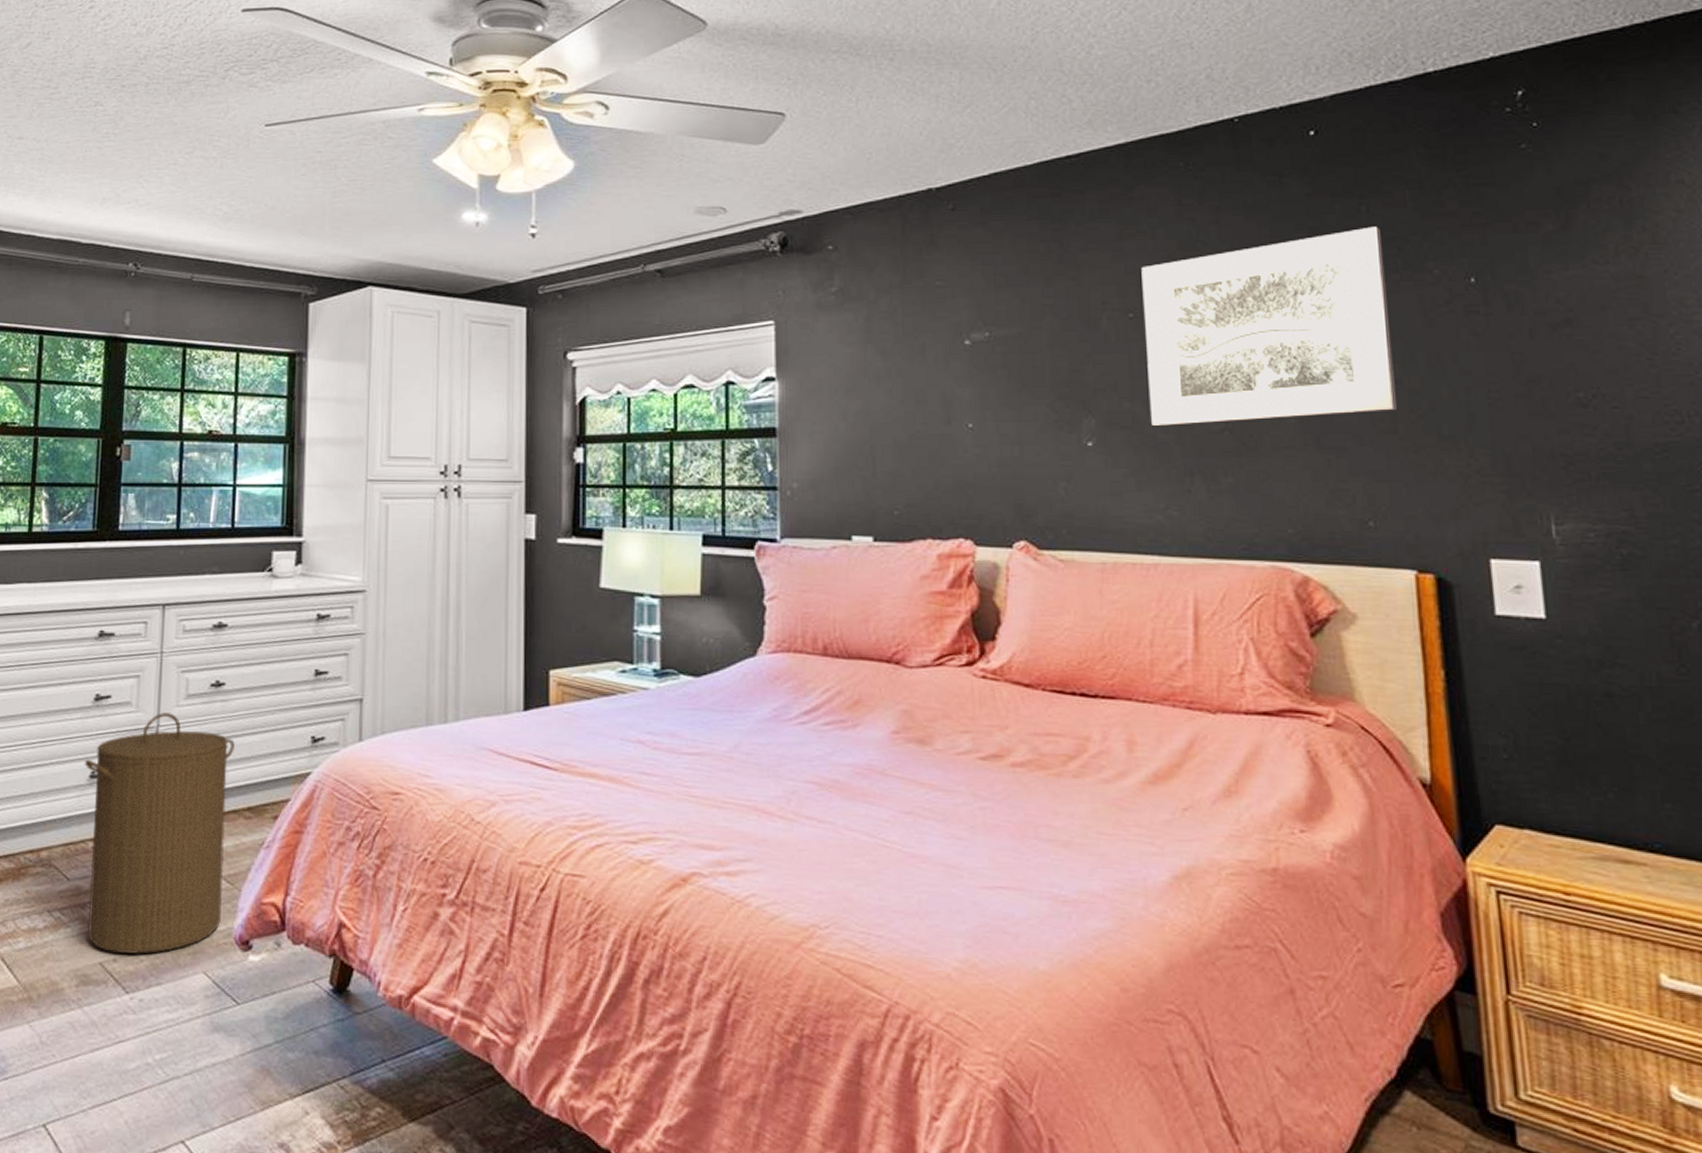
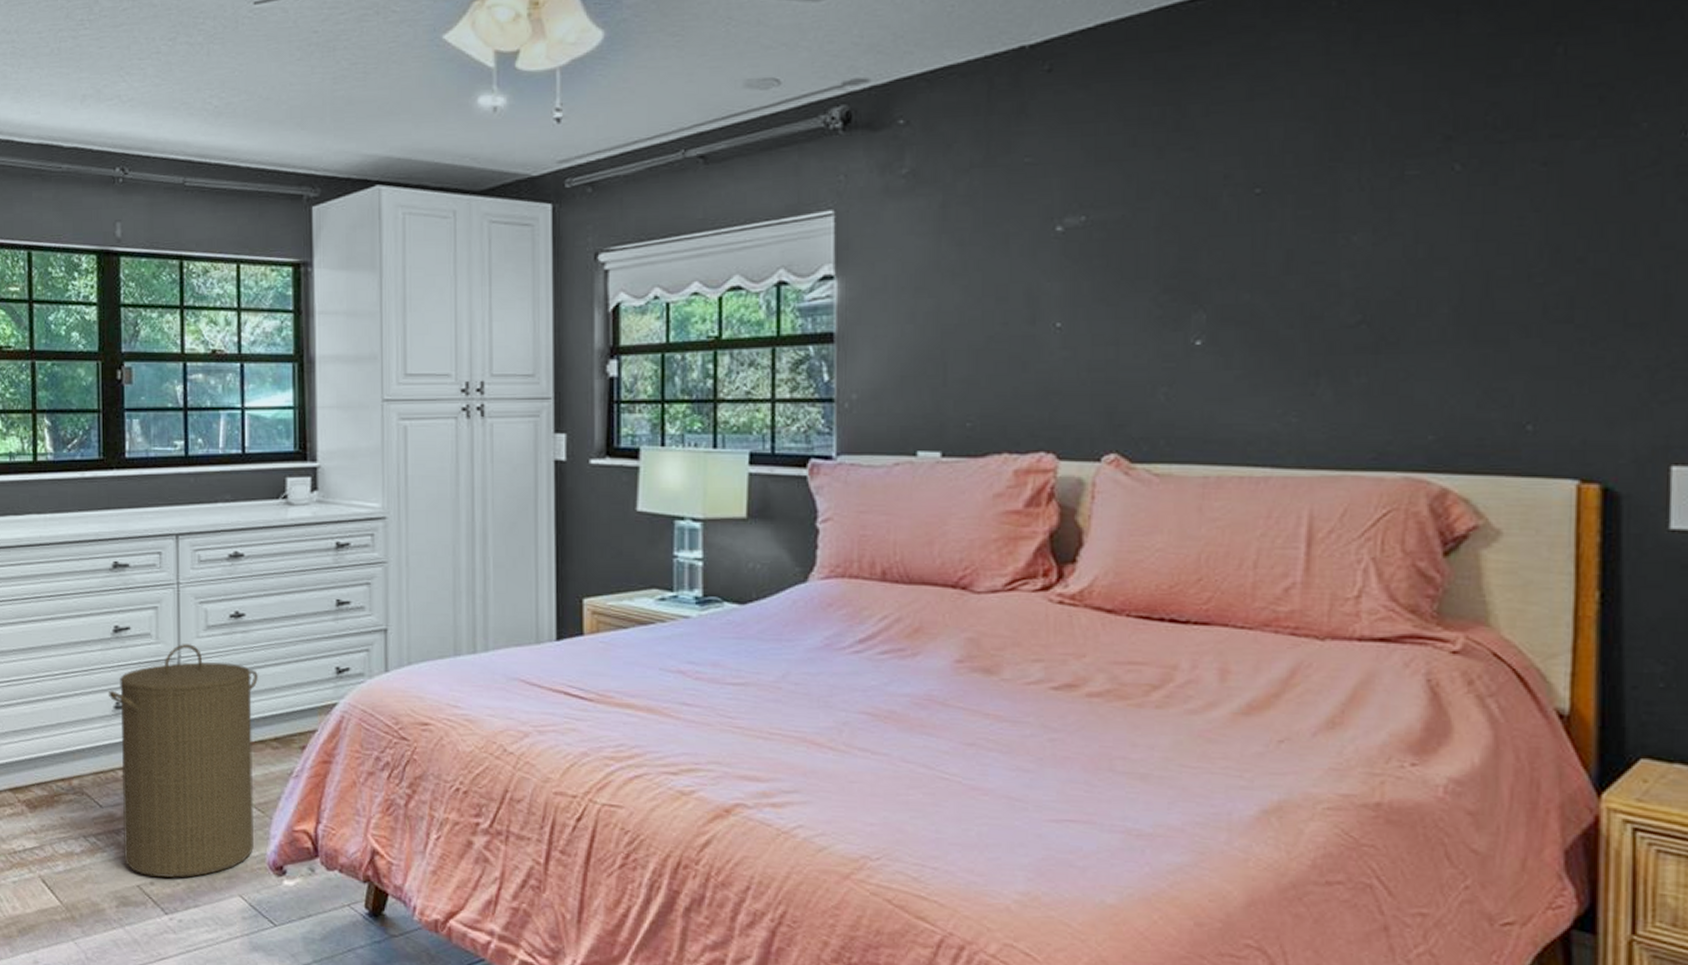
wall art: present [1141,226,1396,427] -> none [1272,71,1580,321]

